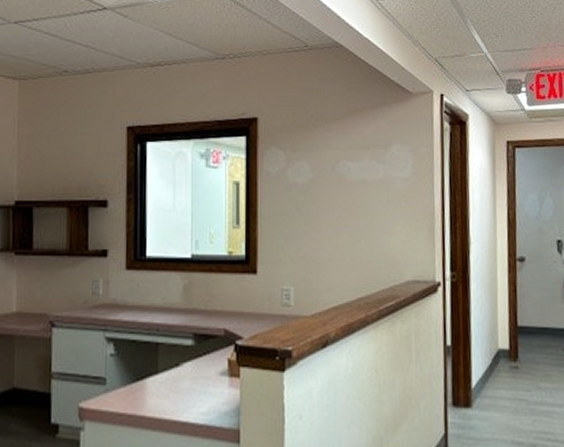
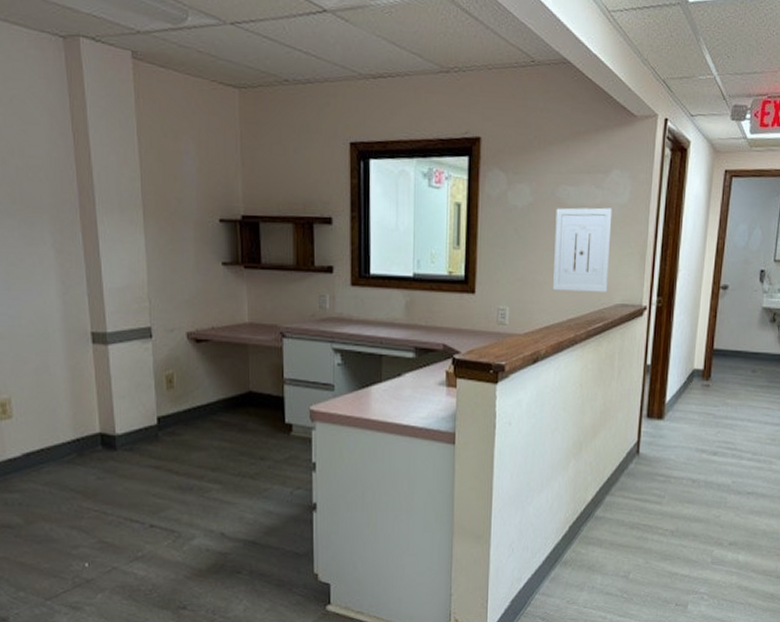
wall art: none [337,182,397,268] -> present [553,207,613,292]

